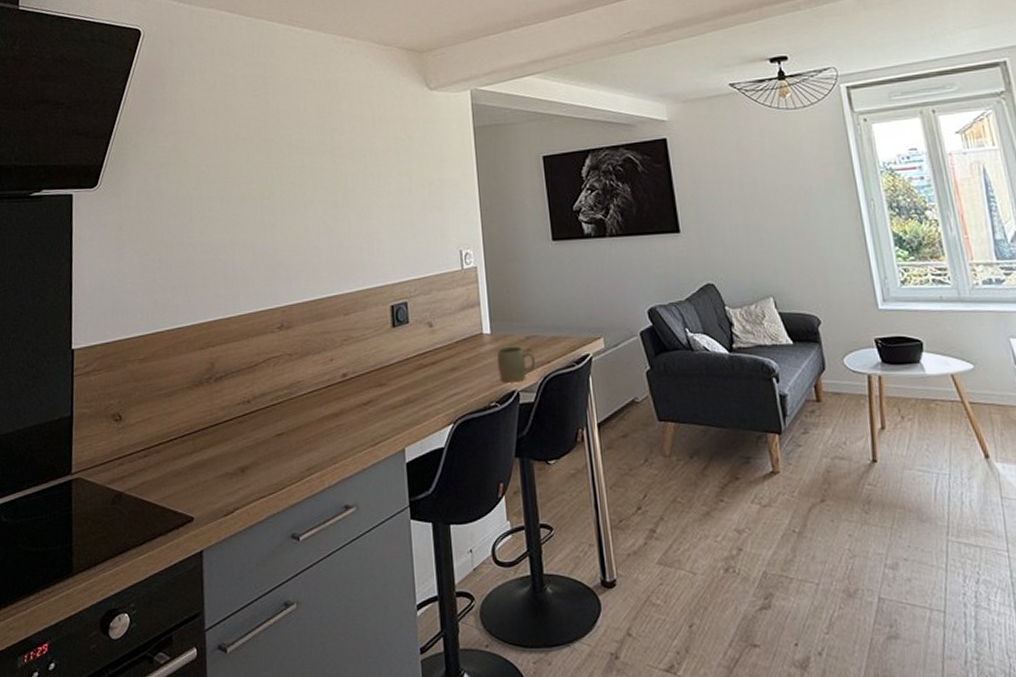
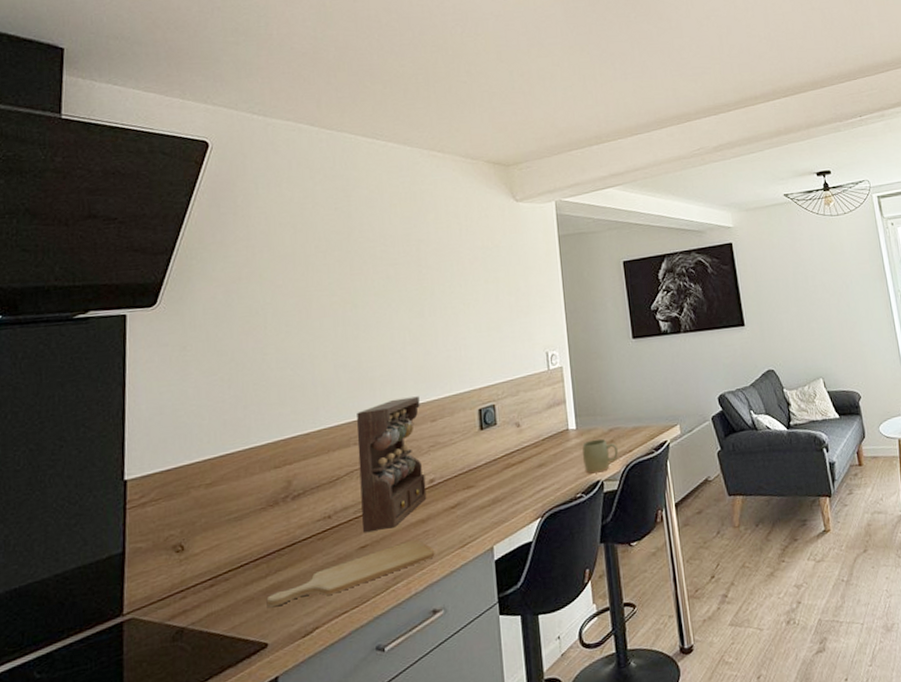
chopping board: none [192,433,348,484] -> present [266,540,435,608]
spice rack: none [274,288,340,420] -> present [357,396,427,532]

